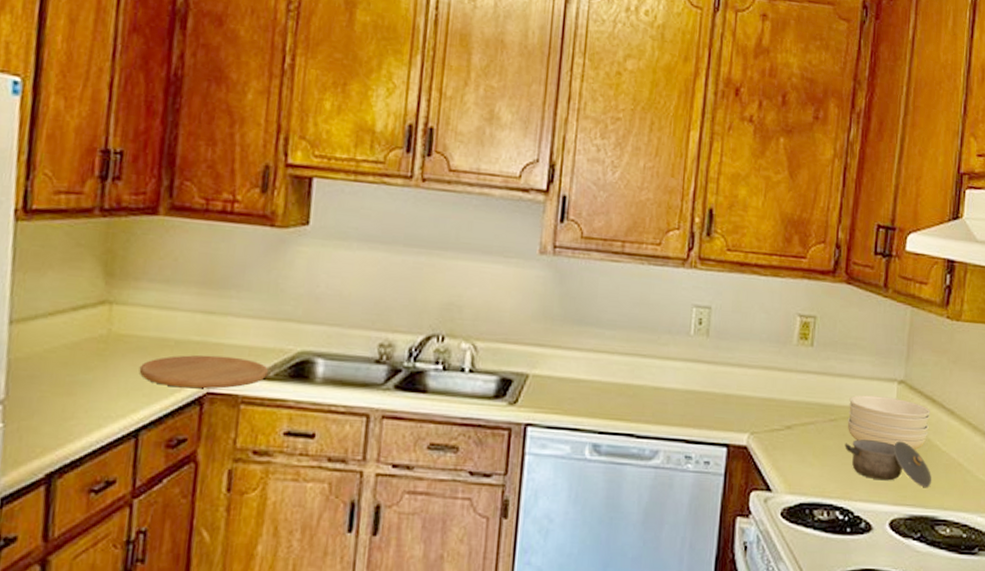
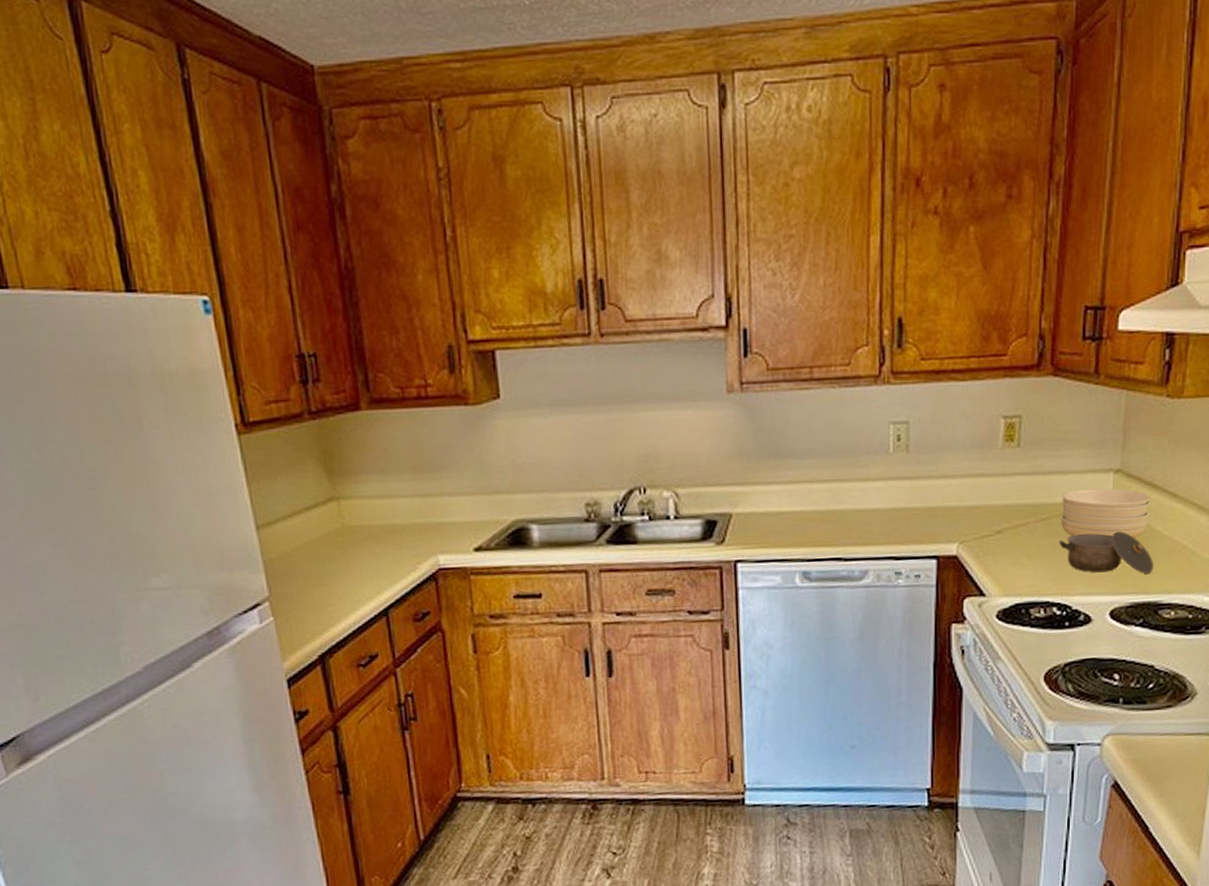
cutting board: present [139,354,268,389] -> none [375,533,489,568]

